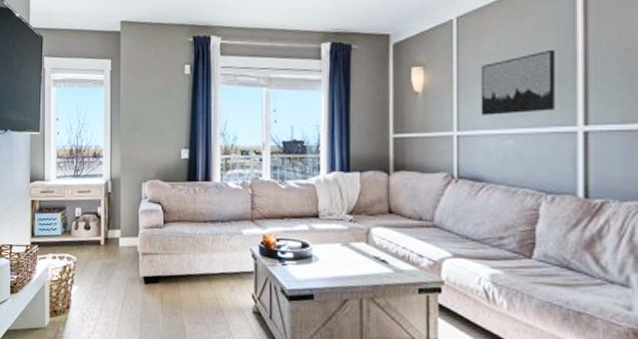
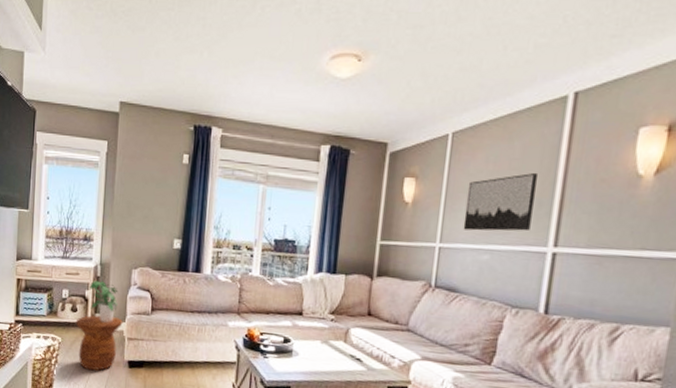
side table: none [89,231,136,289] -> present [75,315,123,371]
potted plant: none [102,196,130,239] -> present [90,280,119,323]

